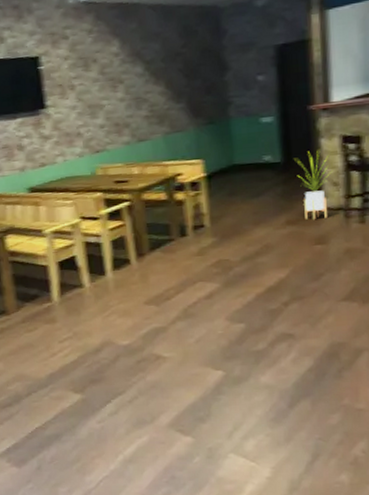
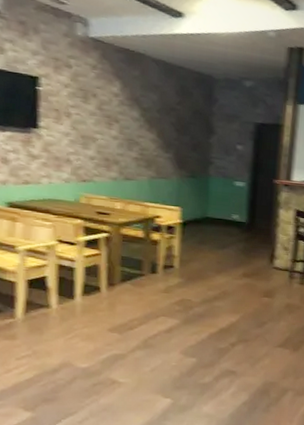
house plant: present [297,150,333,220] -> none [257,217,286,276]

